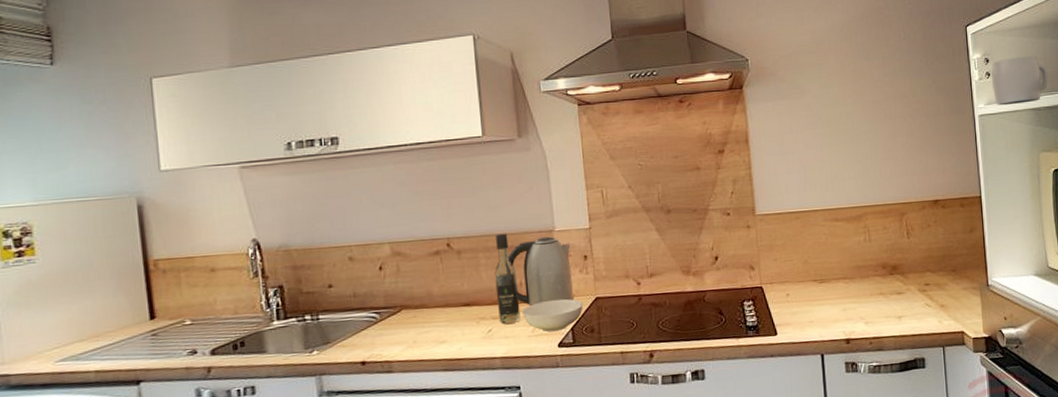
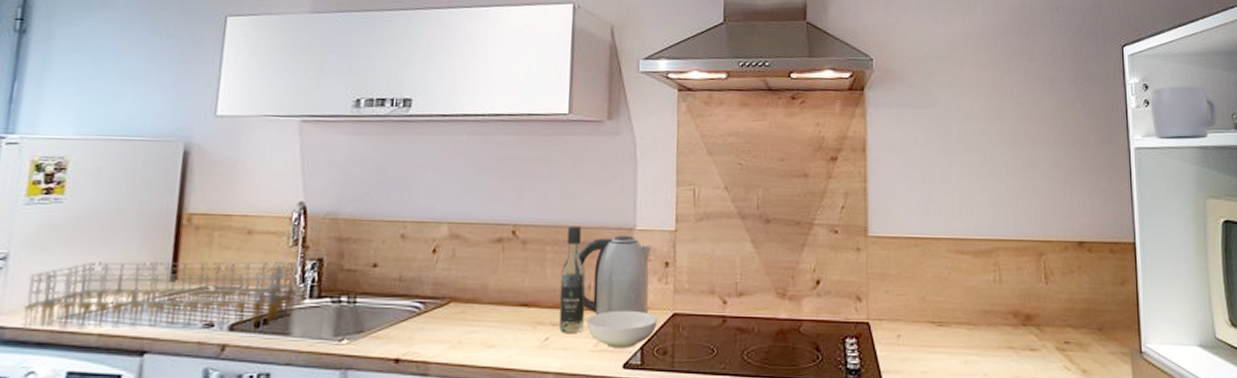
dish rack: none [21,291,266,373] -> present [23,261,297,328]

